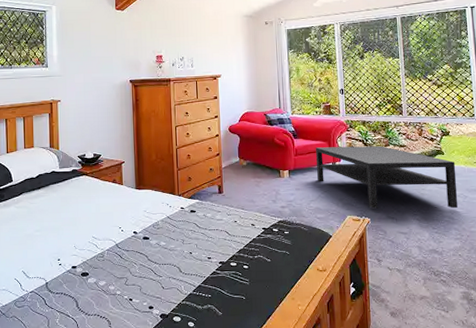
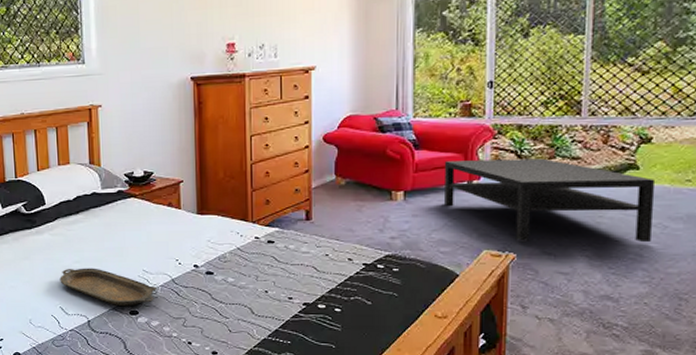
serving tray: none [23,235,104,269] -> present [60,268,157,307]

